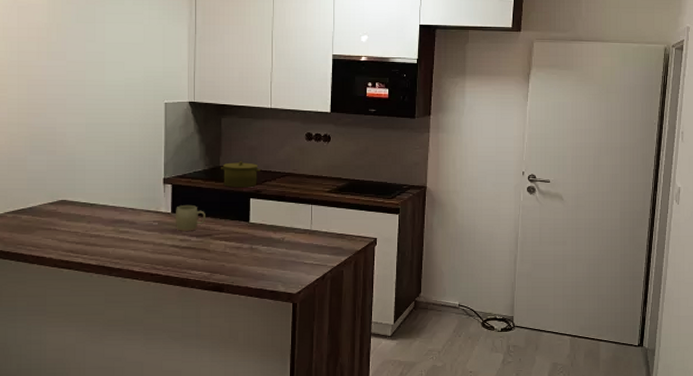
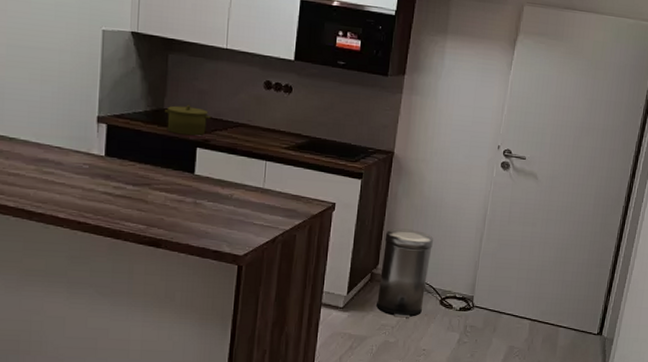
mug: present [176,205,205,231] -> none [109,149,145,178]
pedal bin: none [422,257,470,342] -> present [376,228,433,318]

